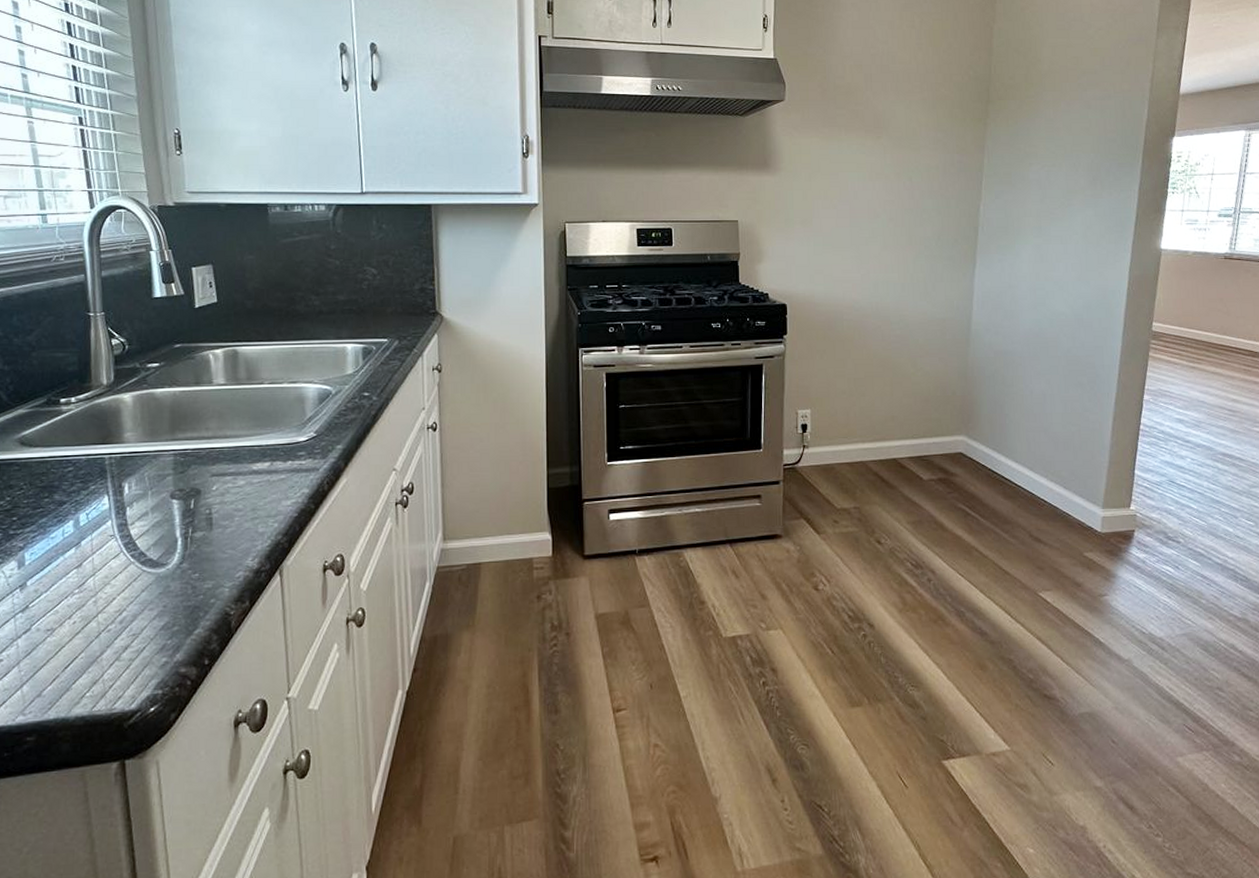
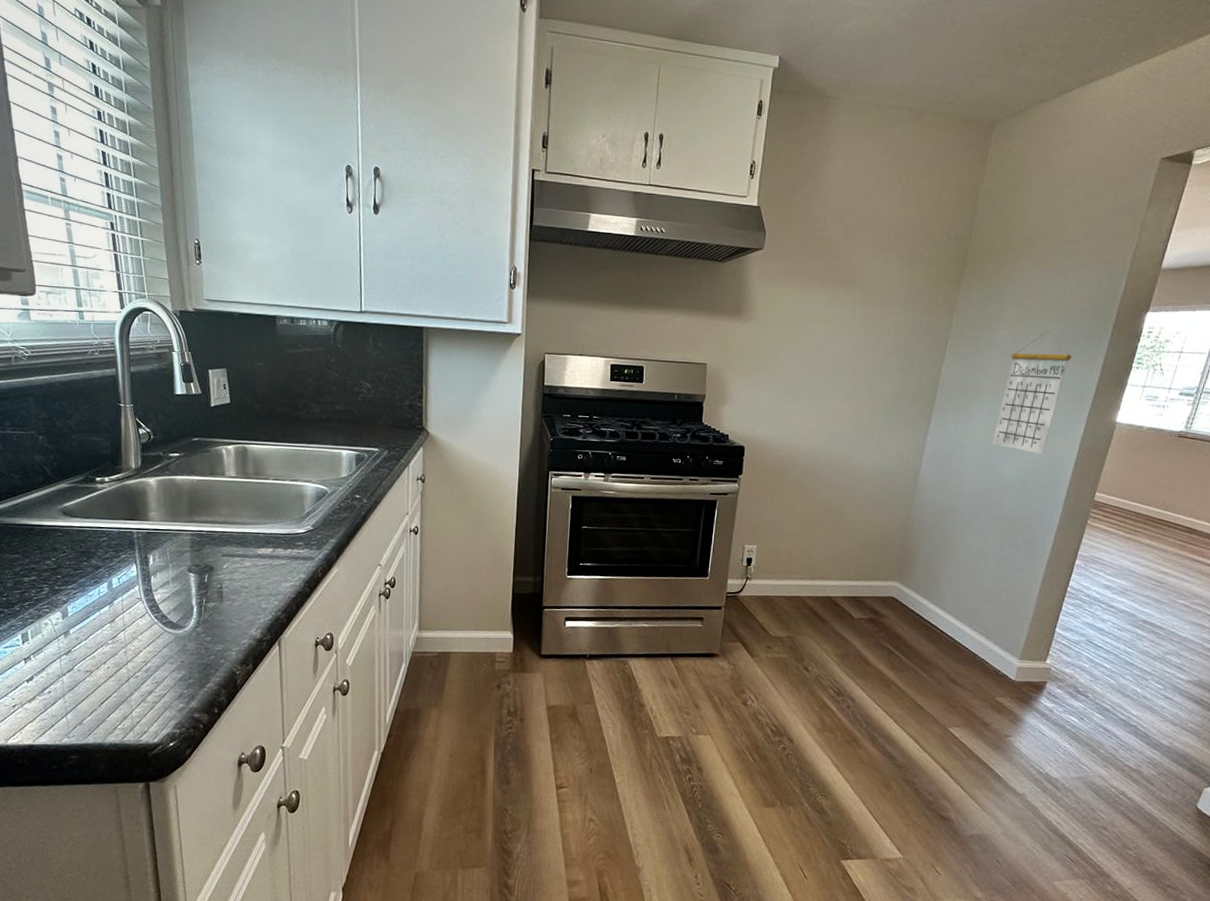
calendar: none [1041,162,1108,288] -> present [992,330,1072,455]

